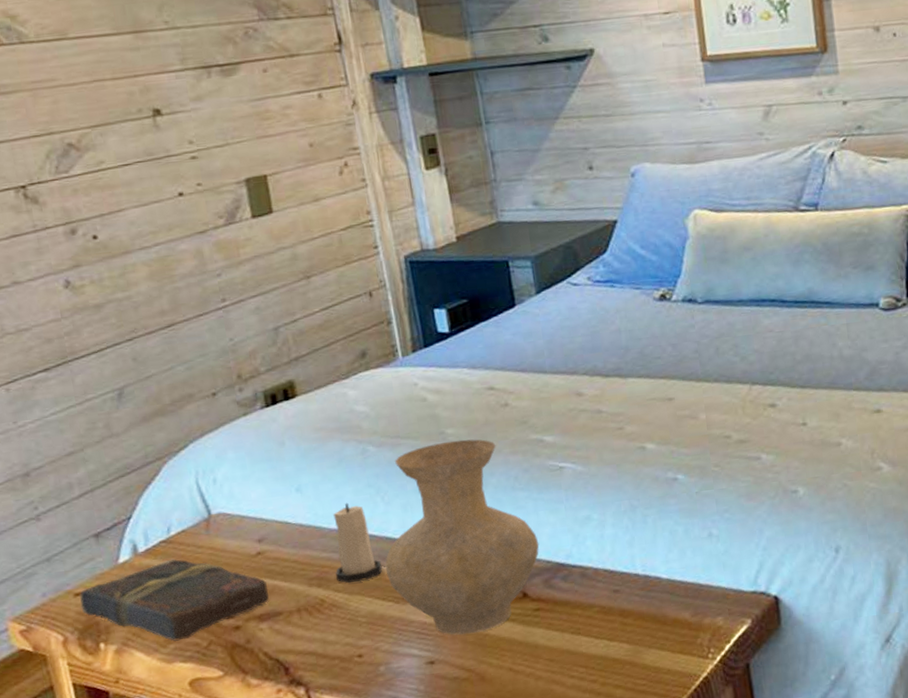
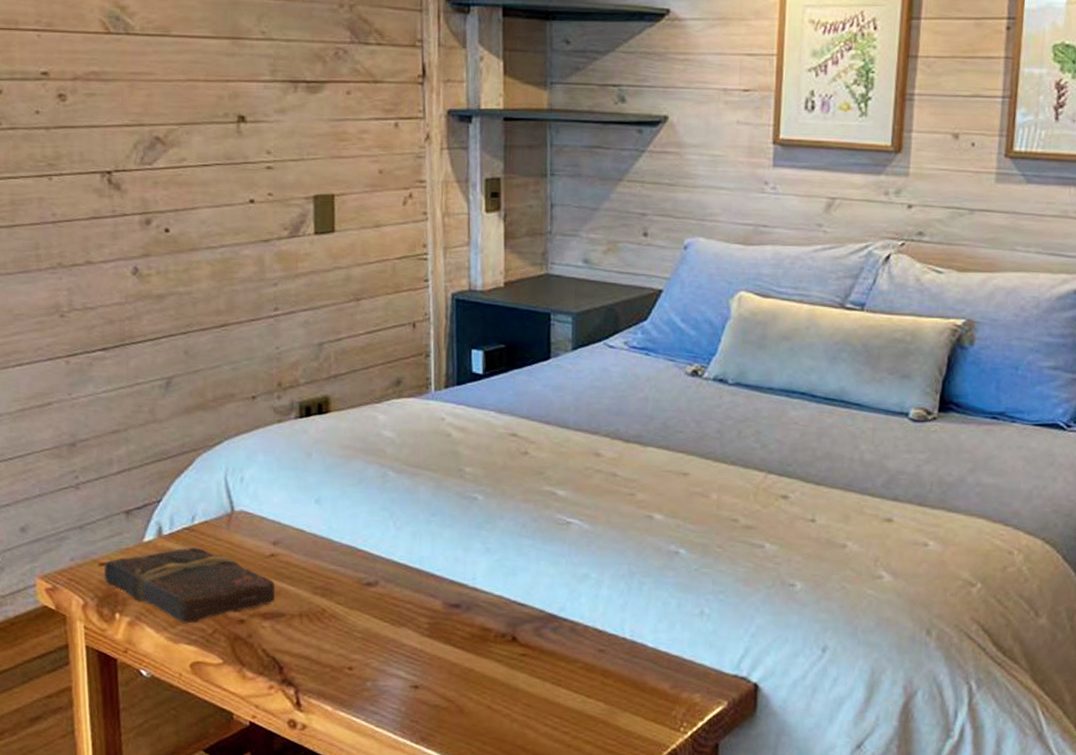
candle: present [333,502,383,584] -> none [340,521,384,598]
vase: present [385,439,539,635] -> none [386,479,536,666]

